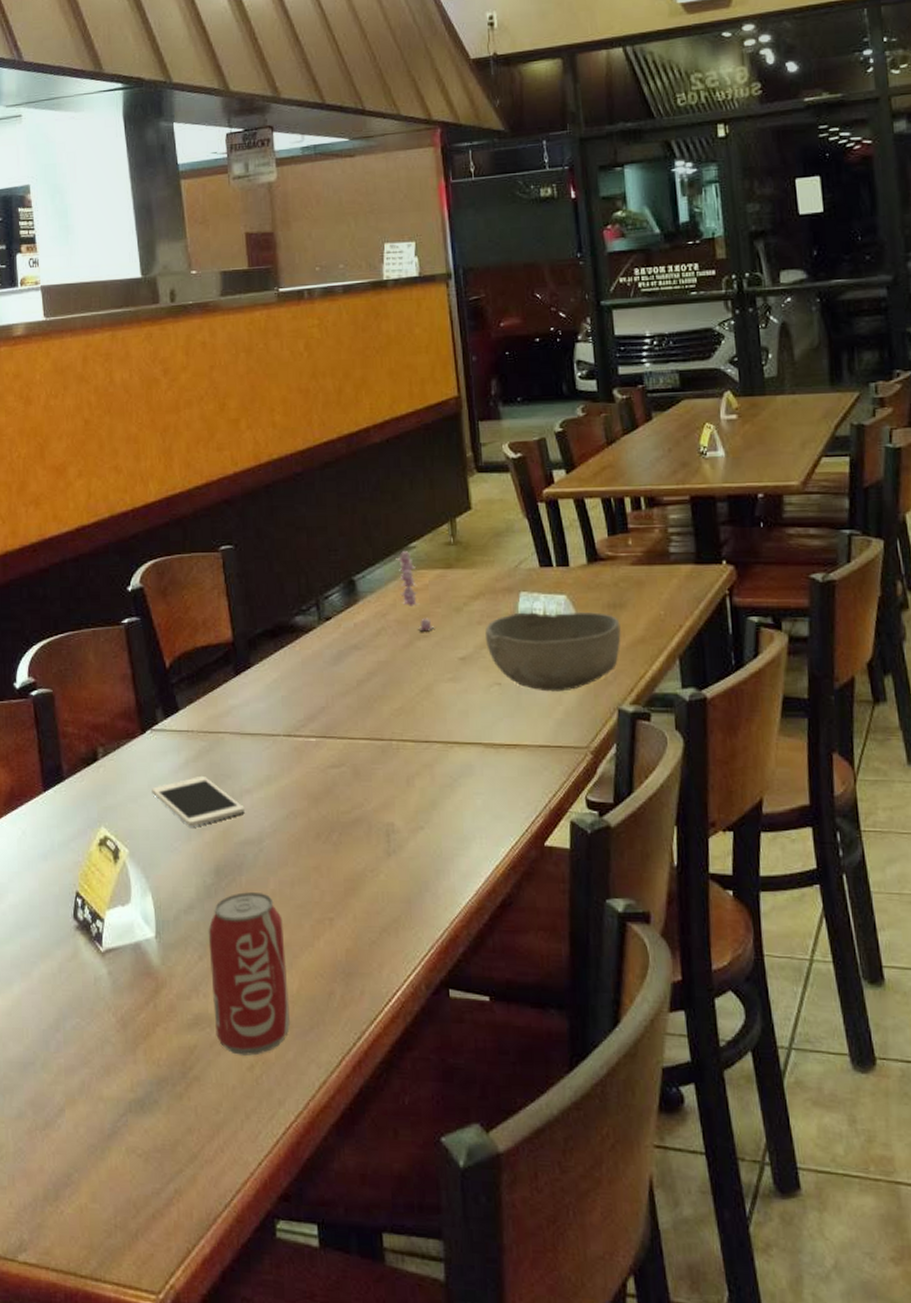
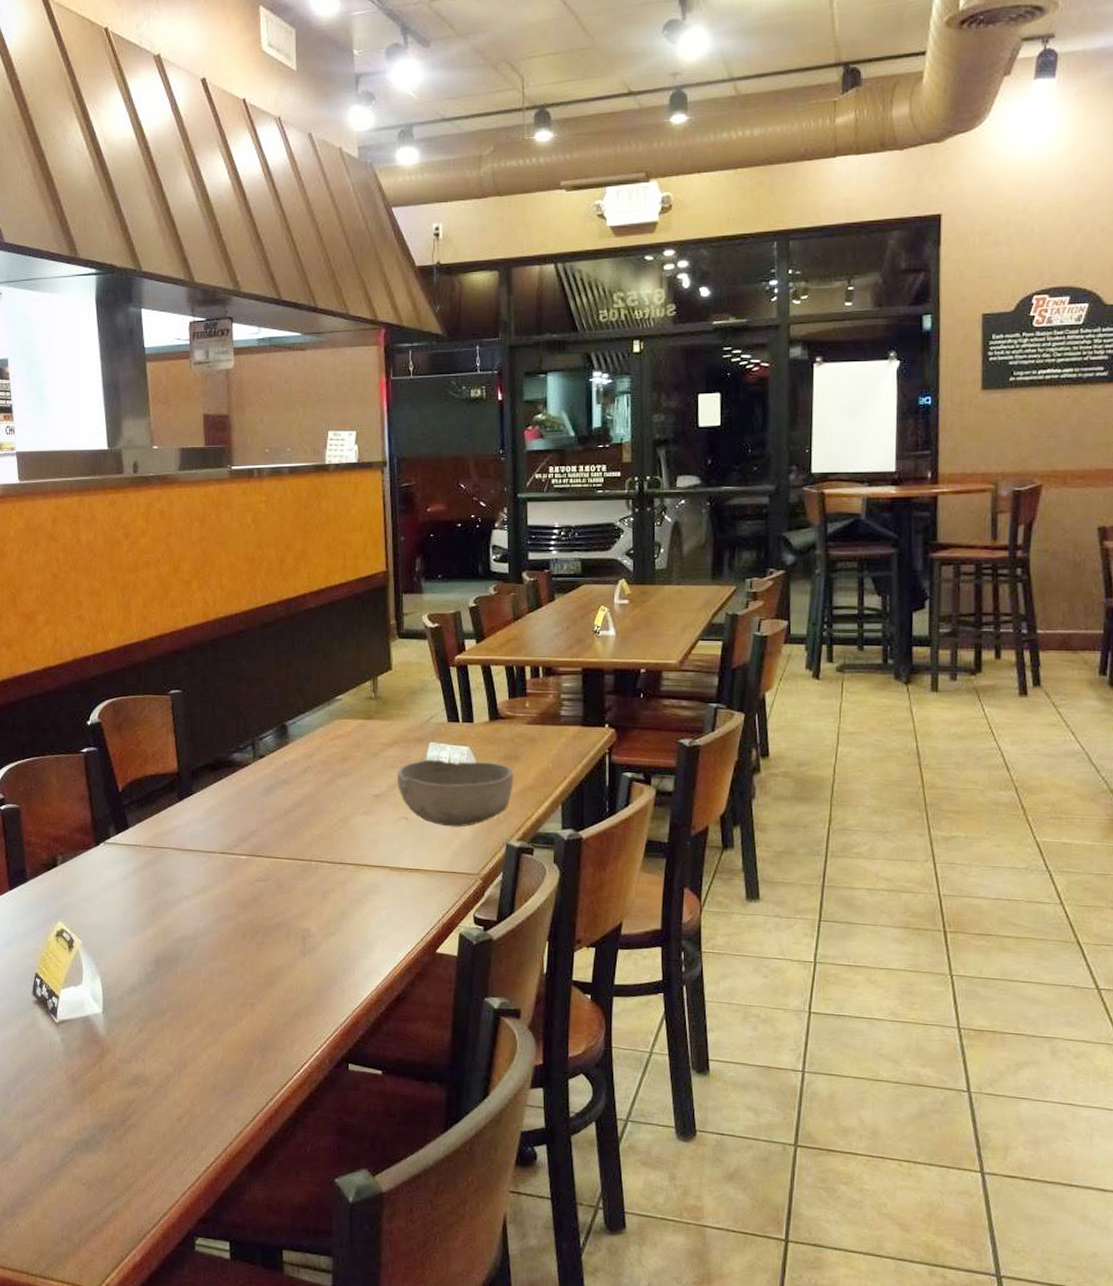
cell phone: present [152,775,245,827] -> none [103,882,182,925]
beverage can: present [208,891,291,1056] -> none [147,978,215,1110]
flower: present [396,551,435,630] -> none [323,702,354,771]

